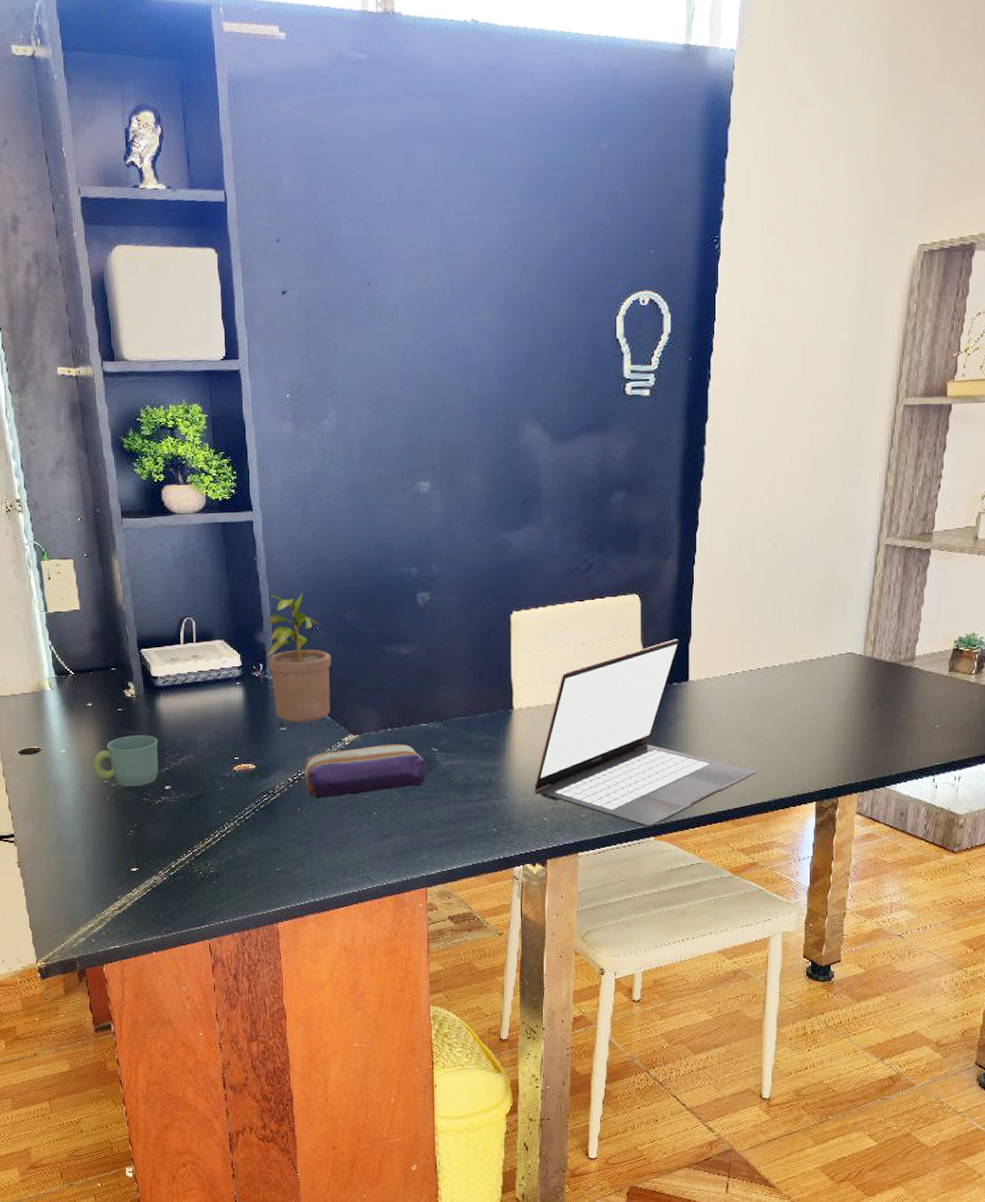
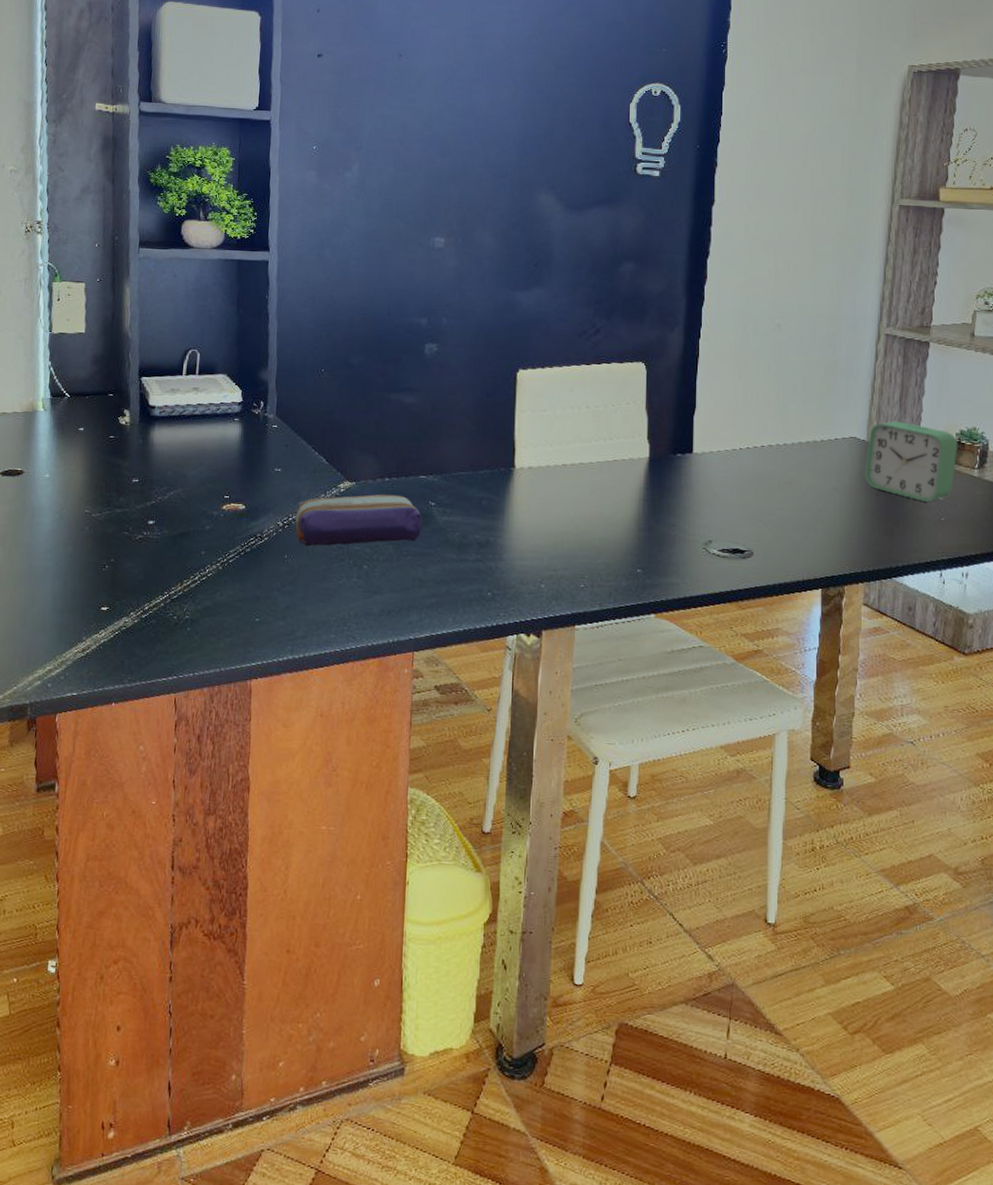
mug: present [94,735,159,786] -> none [77,464,147,519]
potted plant: present [267,592,331,729] -> none [269,333,334,470]
laptop: present [534,639,757,827] -> none [531,409,761,603]
alarm clock: none [860,633,956,711] -> present [864,421,958,502]

